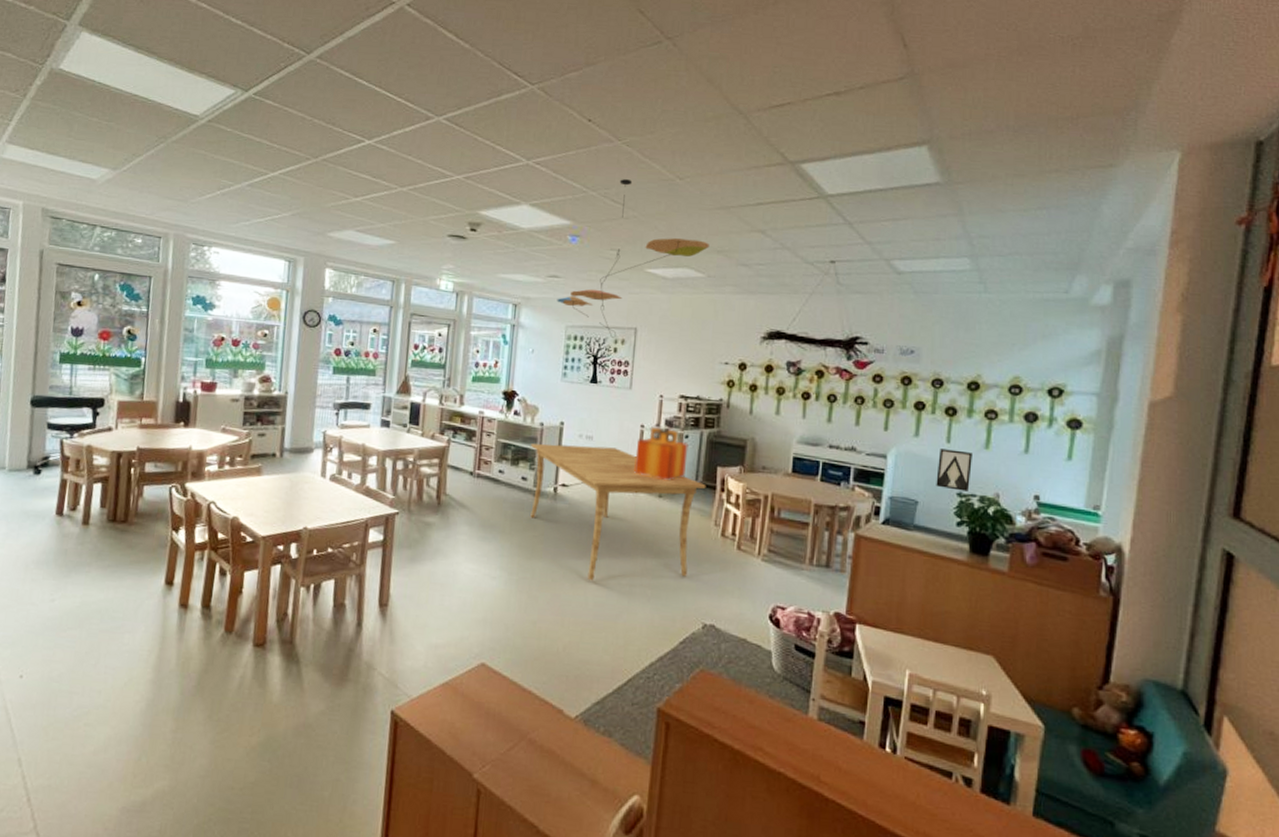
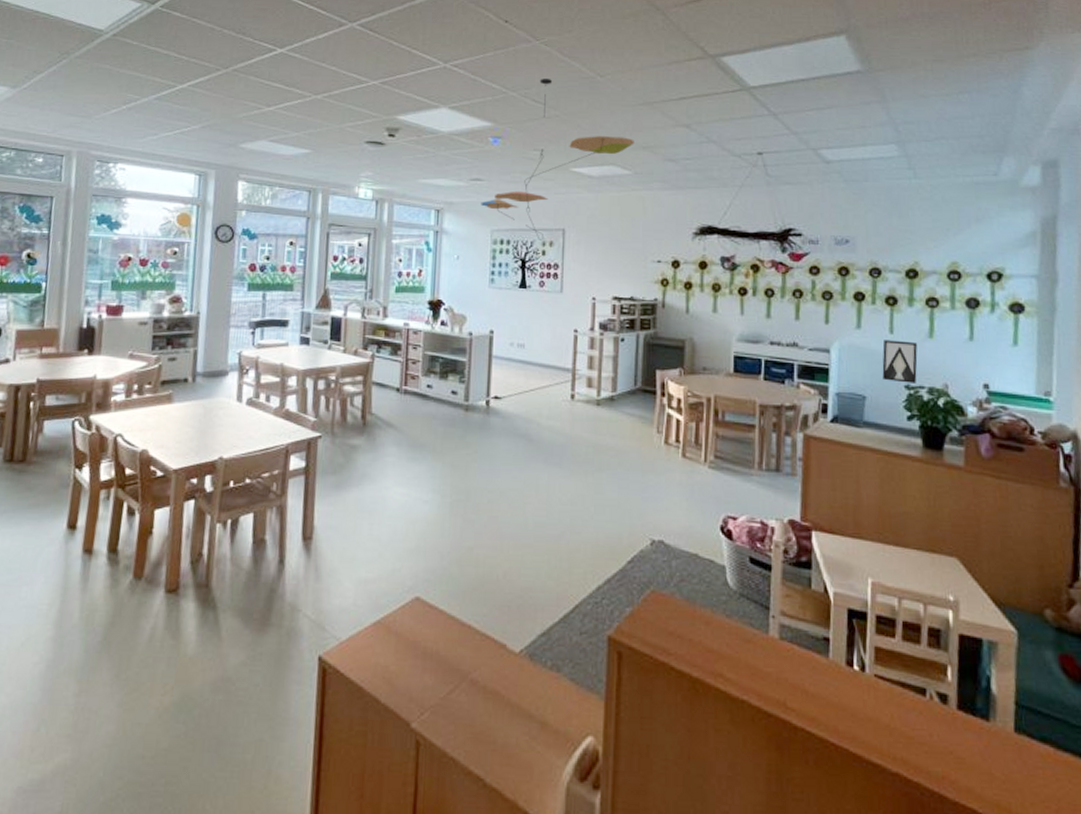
dining table: present [530,444,706,581] -> none [460,354,646,500]
container: present [634,426,688,481] -> none [570,331,625,388]

